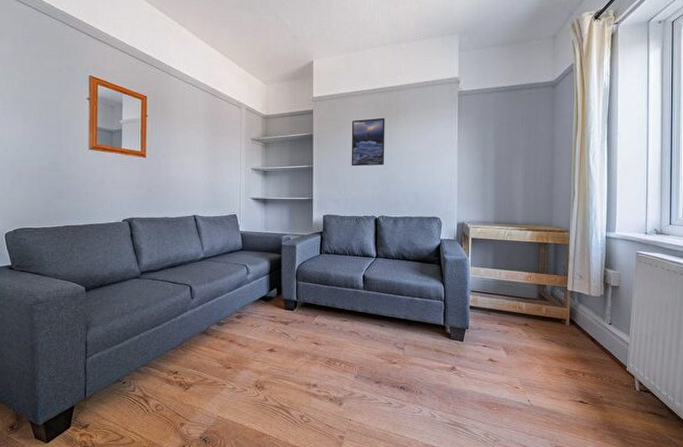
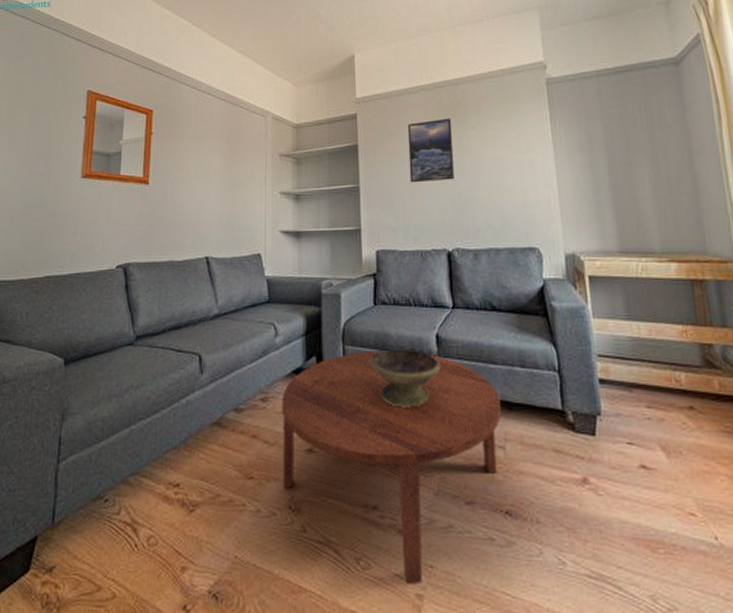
coffee table: none [251,285,403,431] -> present [281,351,502,585]
decorative bowl: none [316,284,364,323] -> present [370,349,440,407]

